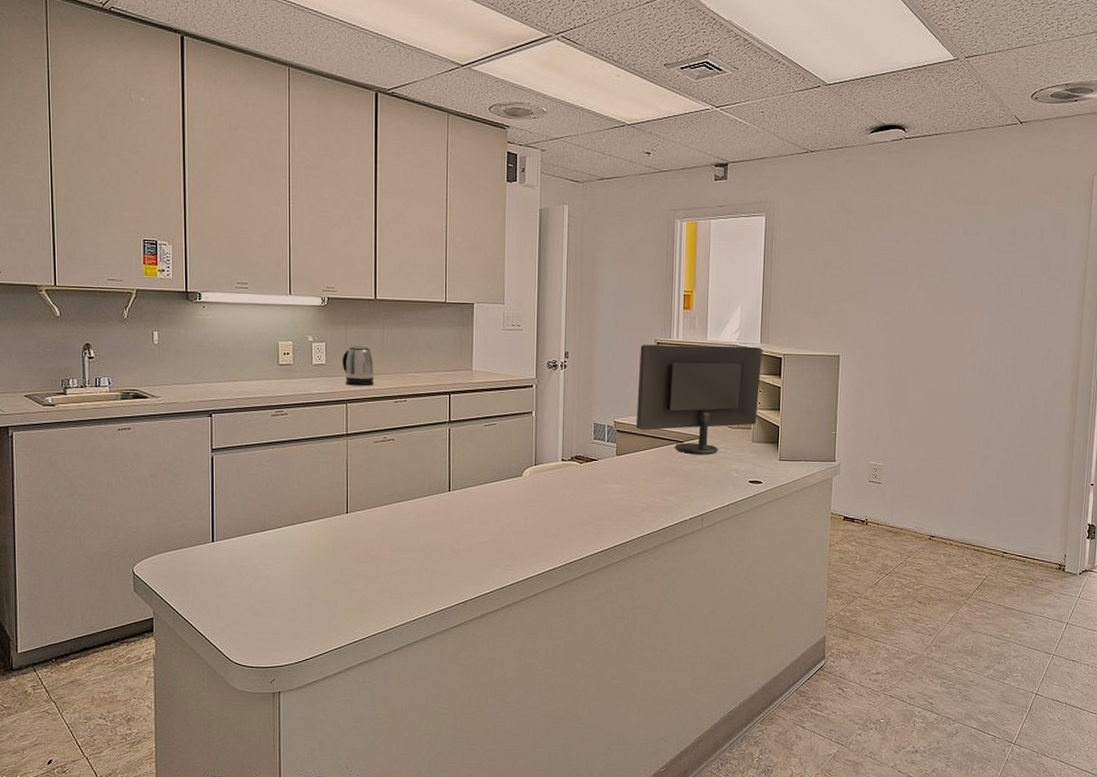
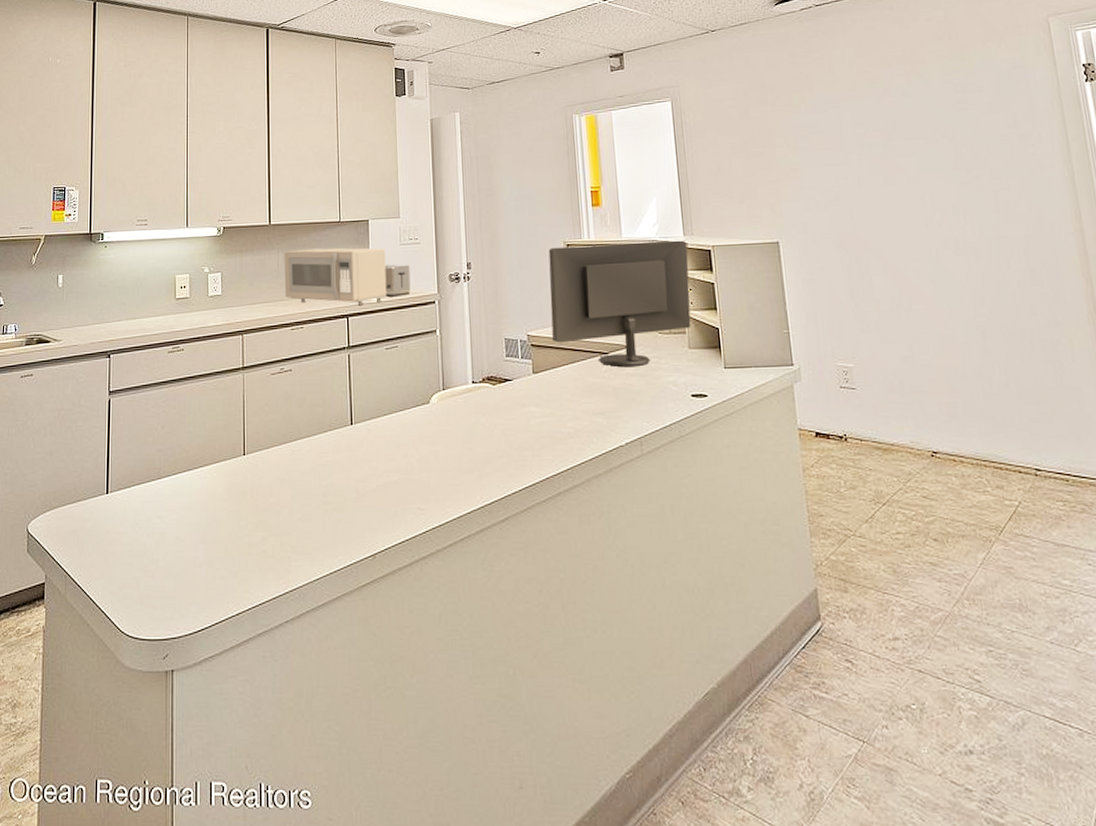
kettle: present [342,346,375,387] -> none [237,273,271,316]
microwave: none [389,326,489,385] -> present [284,248,387,306]
toaster: none [487,348,511,379] -> present [385,264,411,298]

